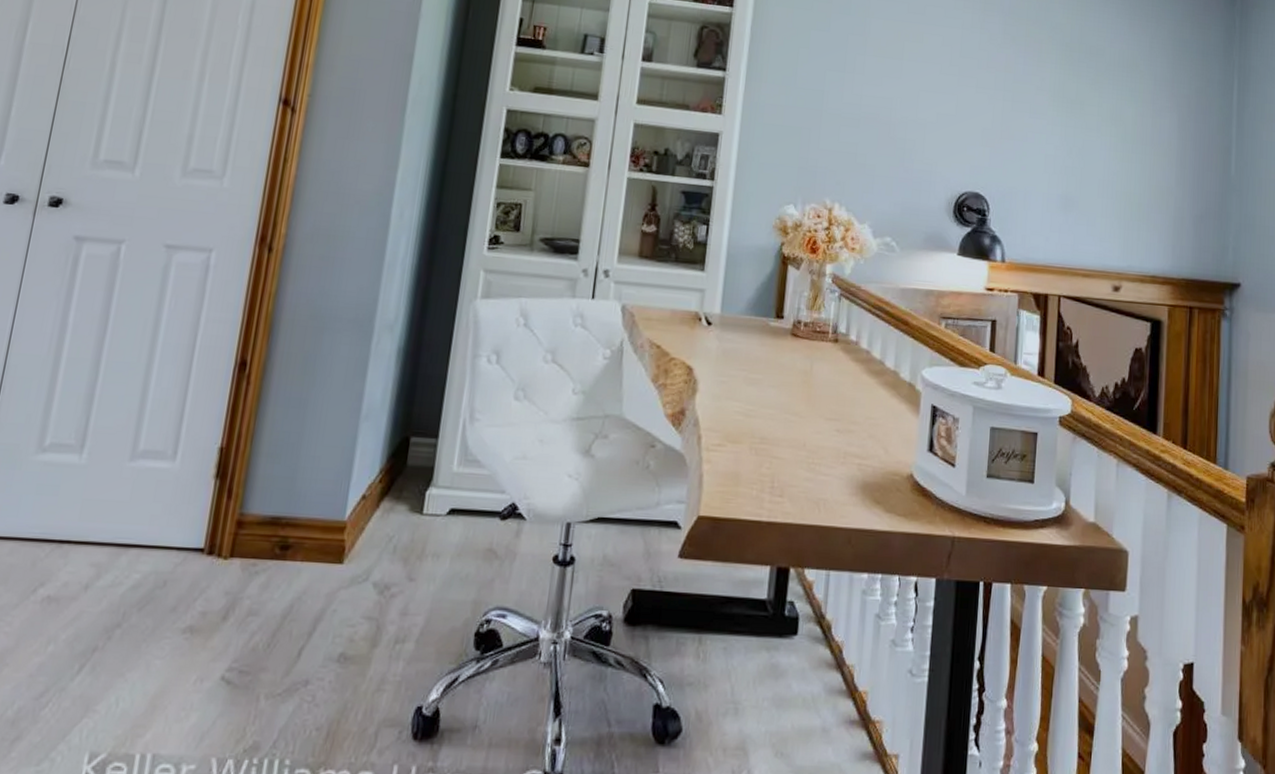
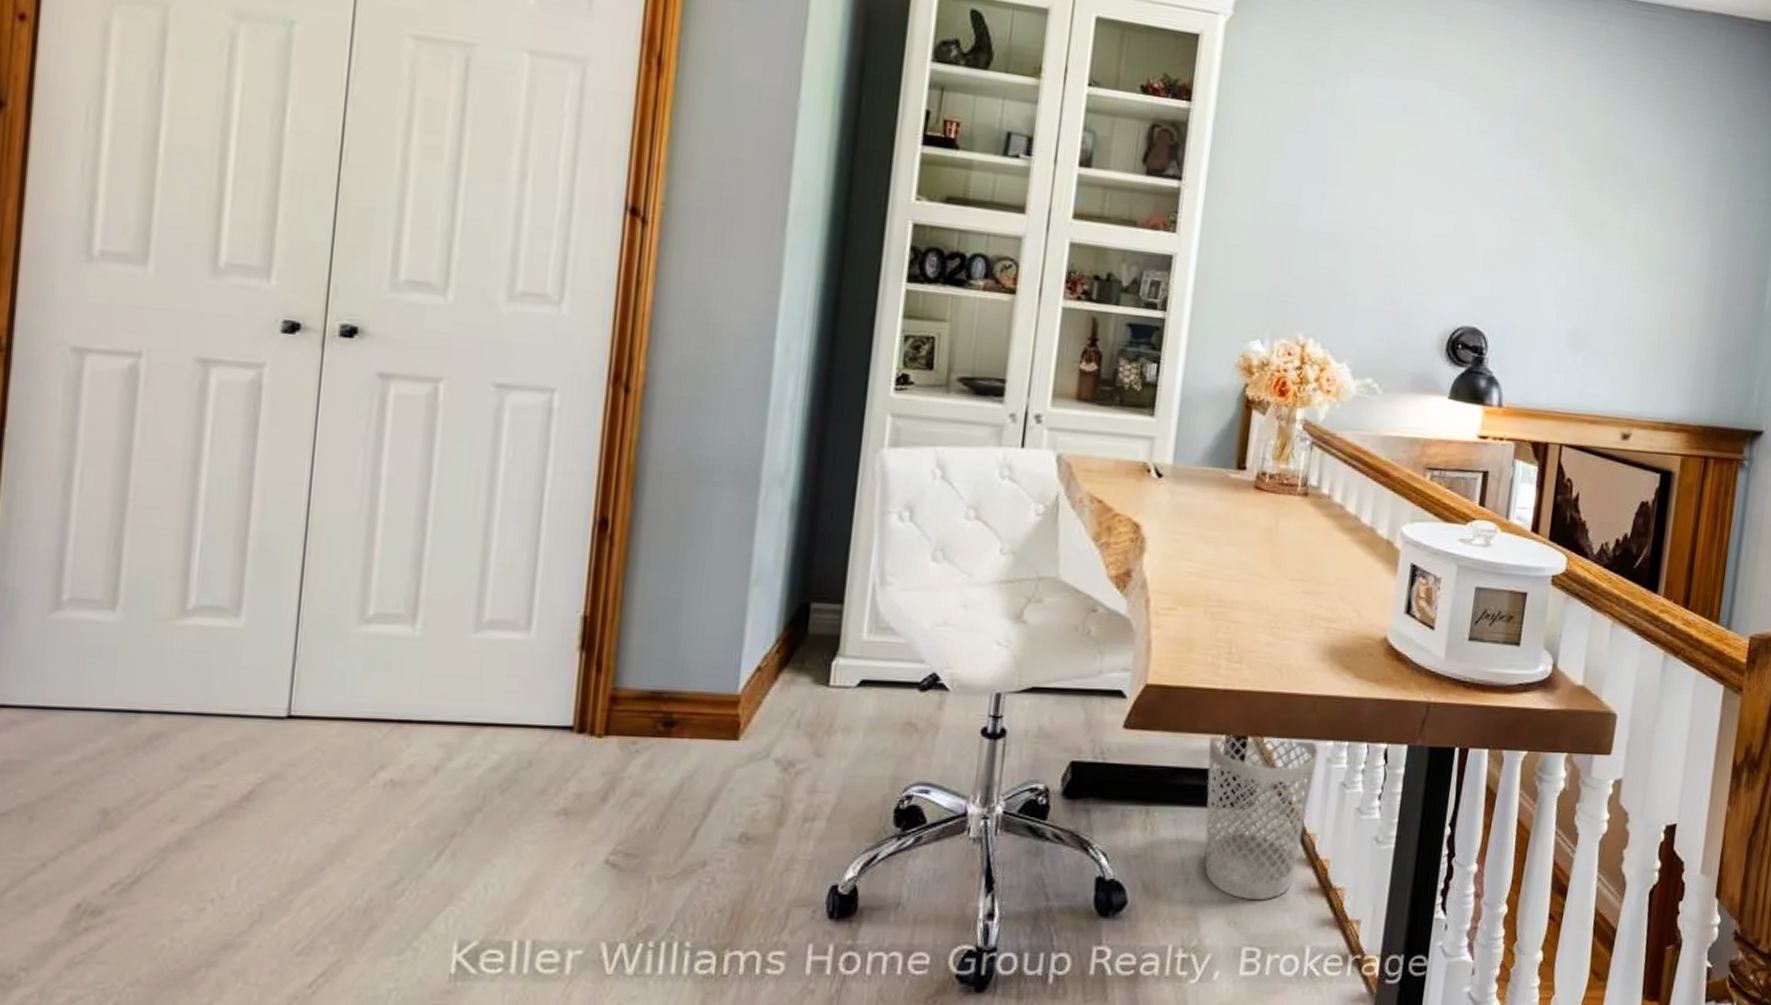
wastebasket: none [752,566,854,732] -> present [1204,735,1319,901]

